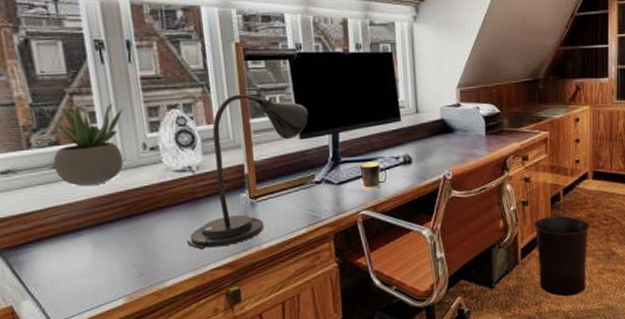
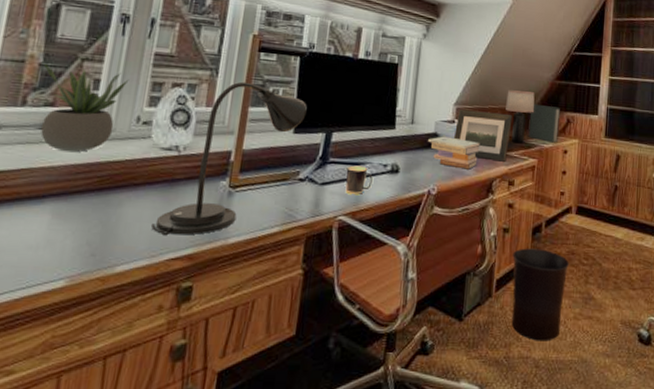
books: none [436,121,490,151] -> present [428,136,480,170]
picture frame: none [461,89,519,139] -> present [454,109,513,162]
table lamp: none [510,63,542,118] -> present [506,90,535,144]
binder: none [536,74,568,113] -> present [528,103,560,143]

